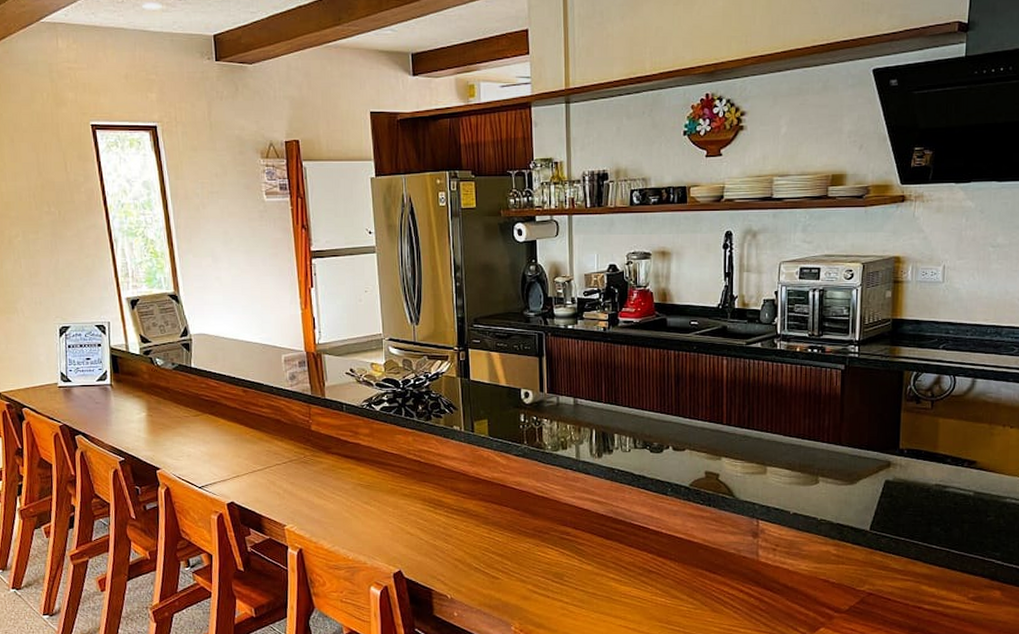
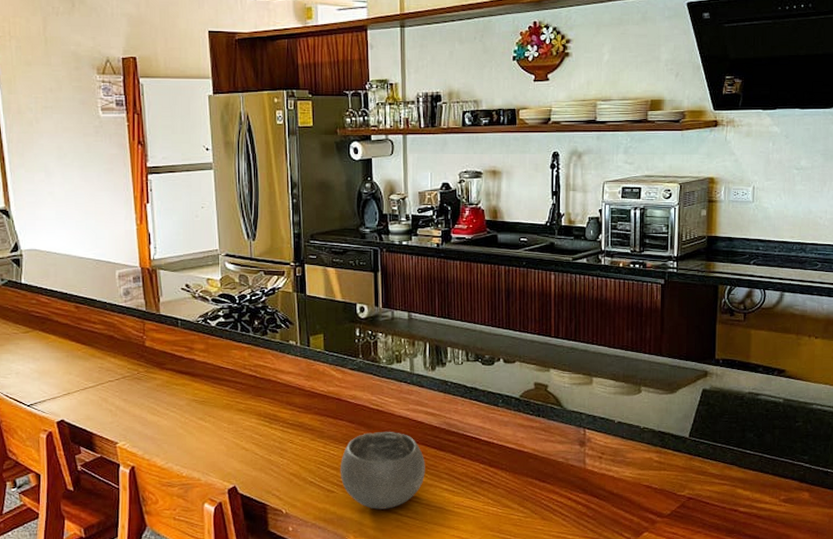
bowl: none [505,519,592,597] -> present [340,432,425,510]

